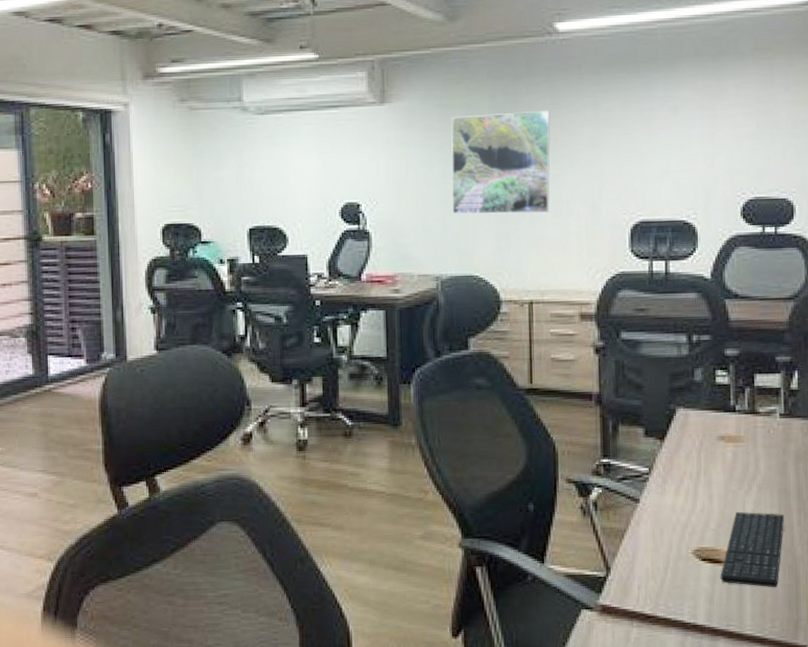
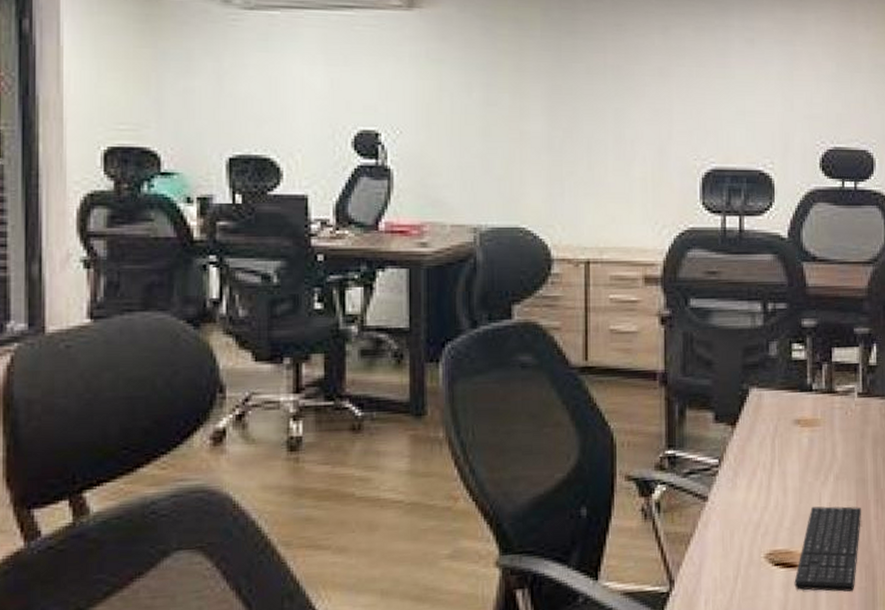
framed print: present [451,110,551,214] -> none [495,31,614,155]

